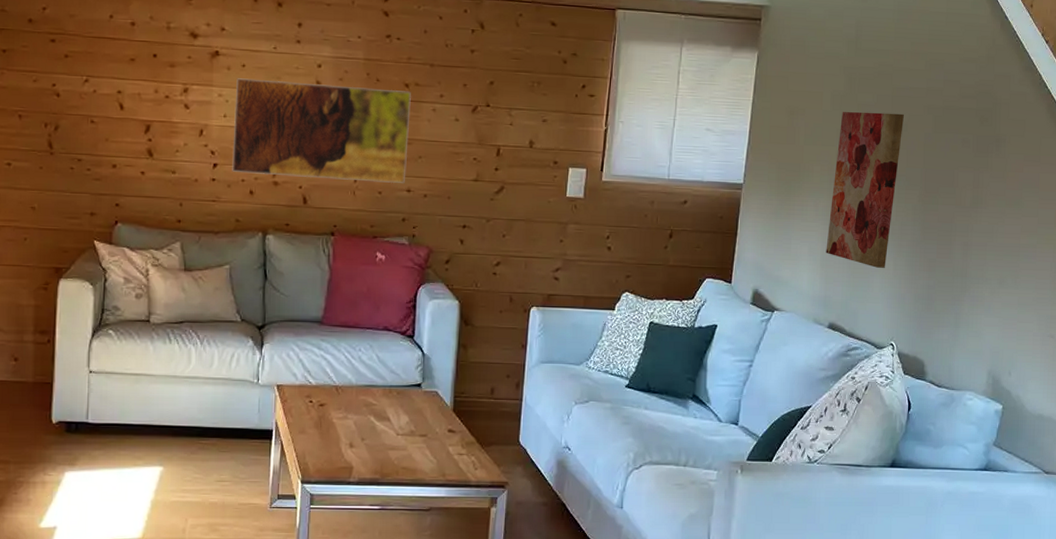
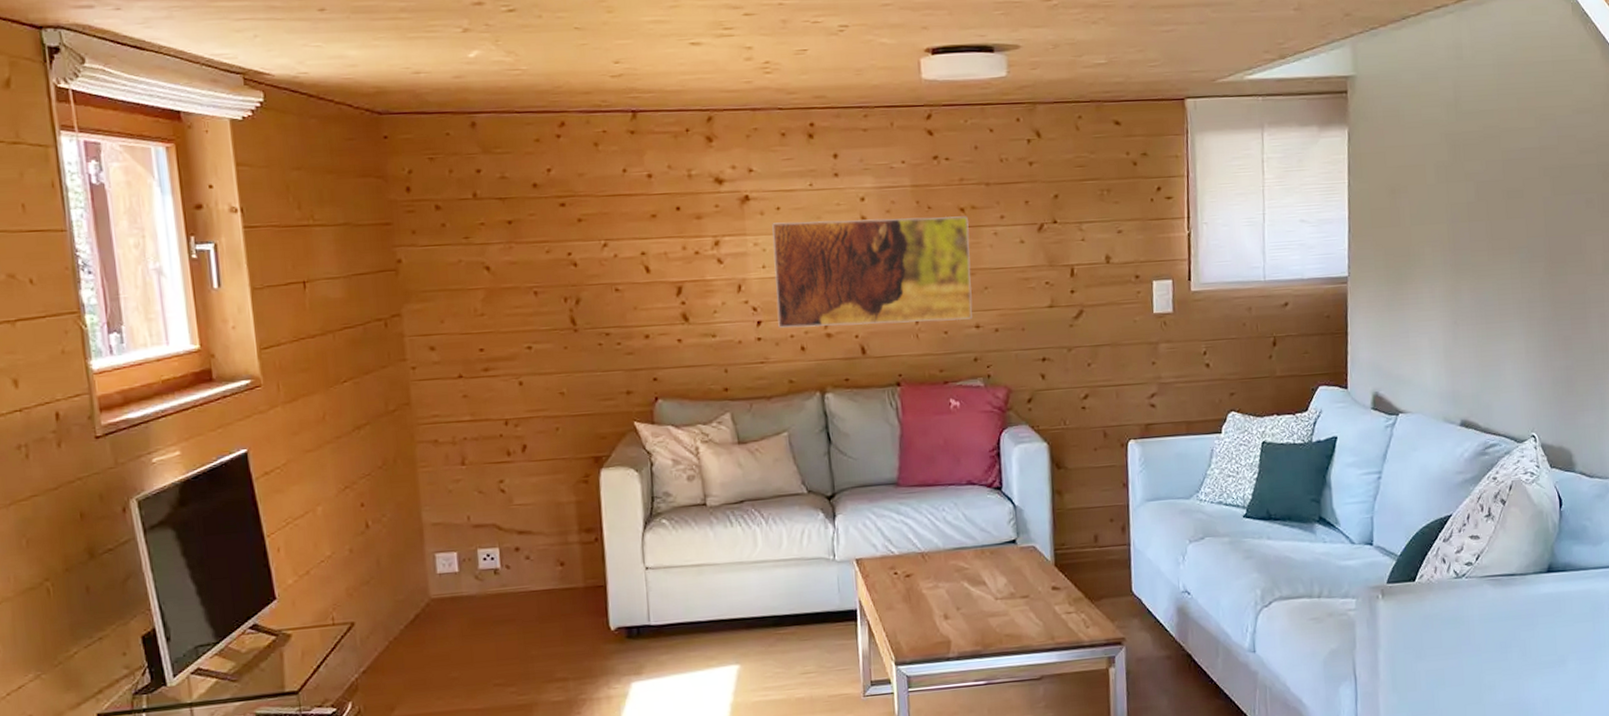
wall art: present [826,111,904,268] -> none [1448,178,1519,353]

